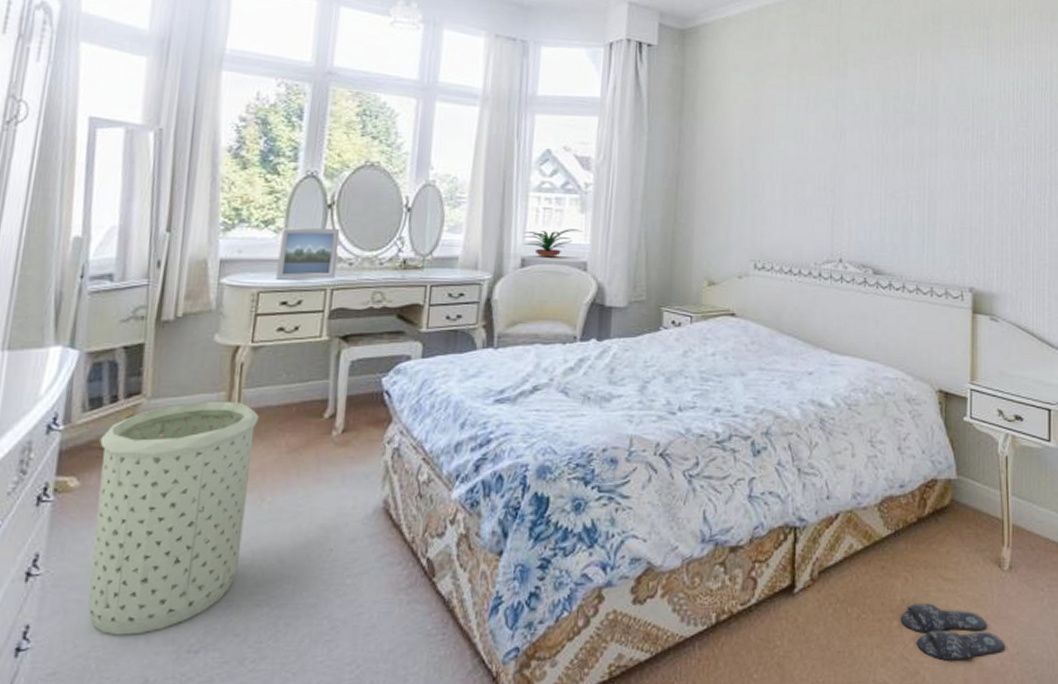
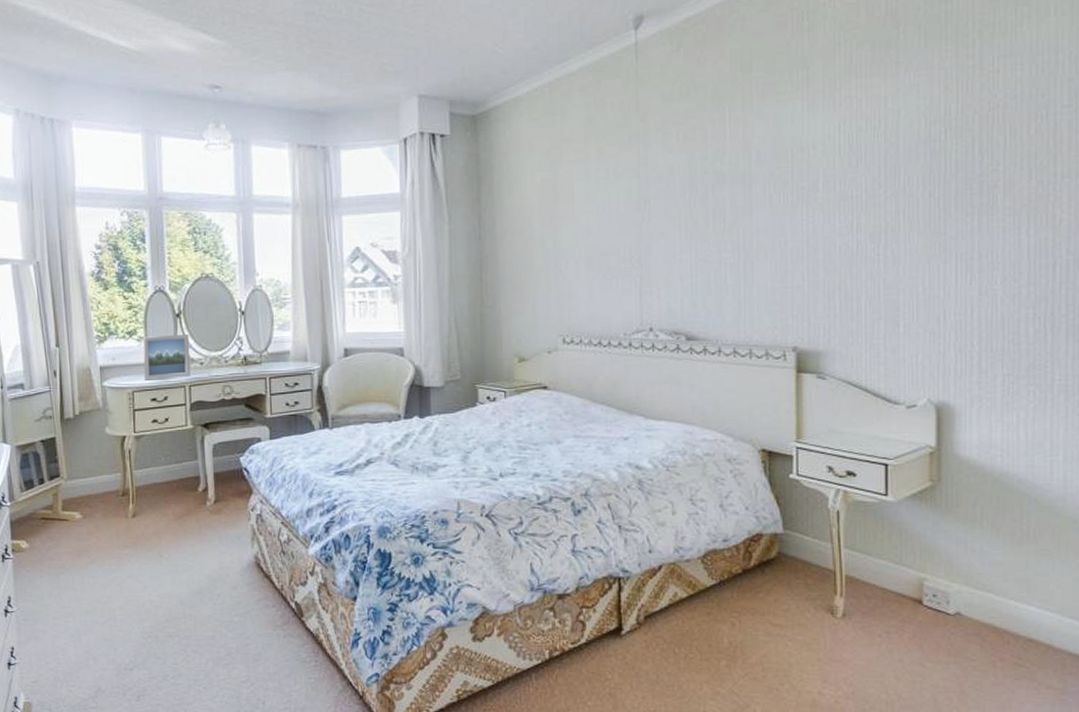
laundry basket: present [88,400,259,636] -> none [37,480,152,656]
plant: present [523,229,583,258] -> none [344,319,396,346]
slippers: present [900,603,1004,661] -> none [728,646,839,697]

